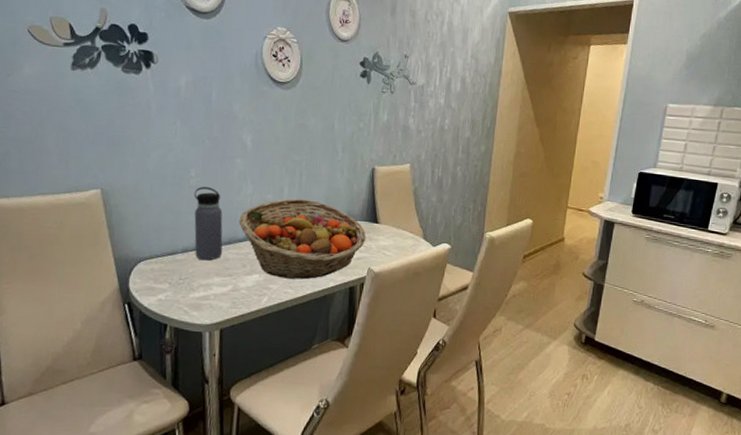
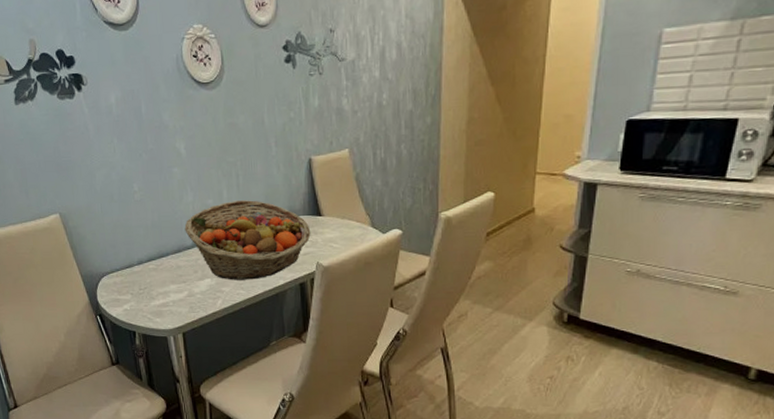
water bottle: present [194,187,223,261] -> none [140,199,175,270]

